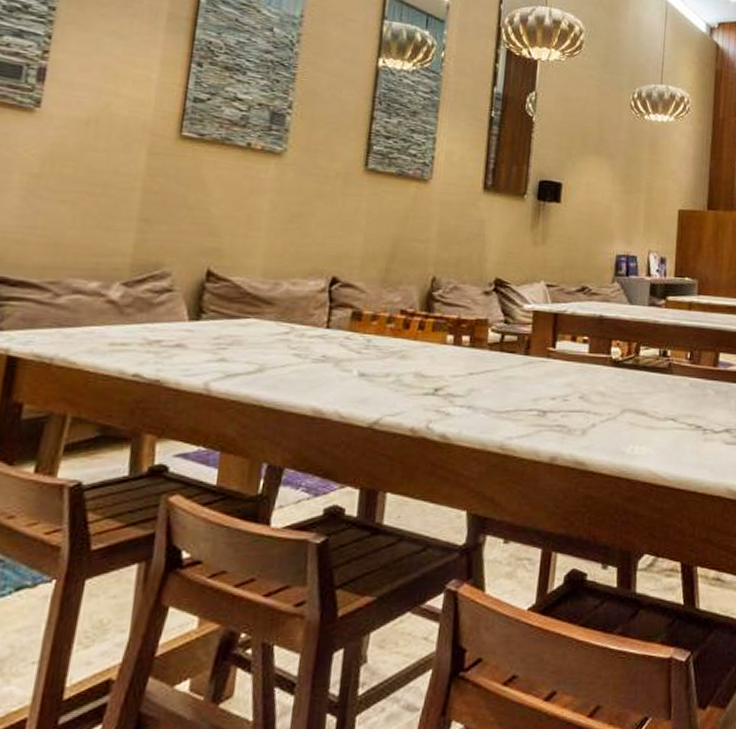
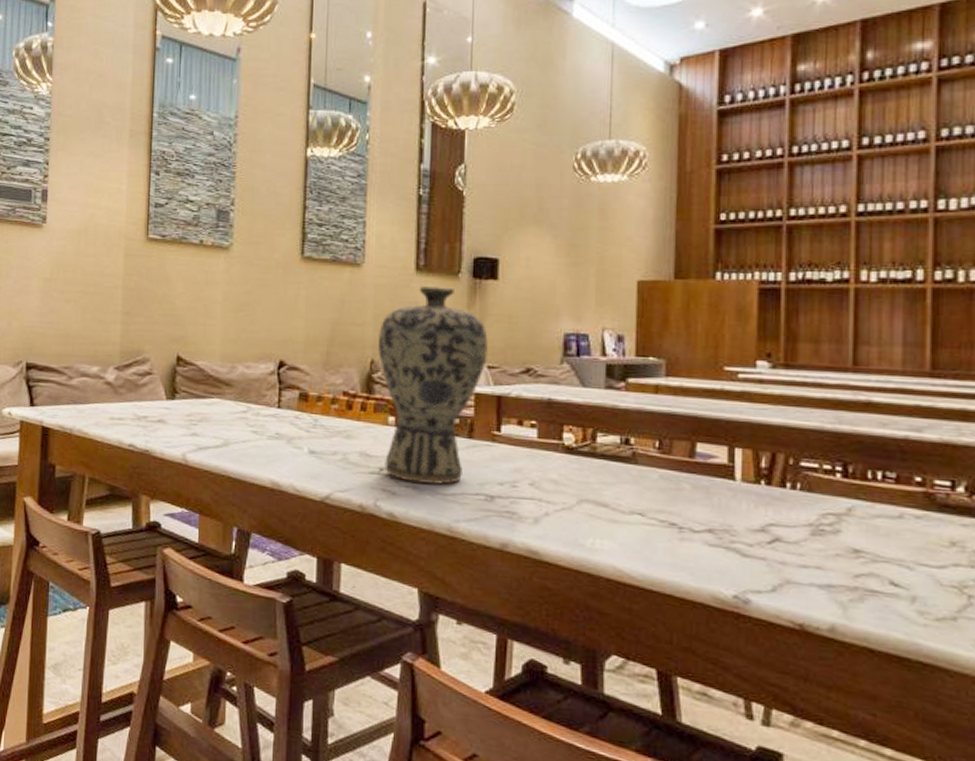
vase: none [440,204,549,403] -> present [378,285,488,485]

